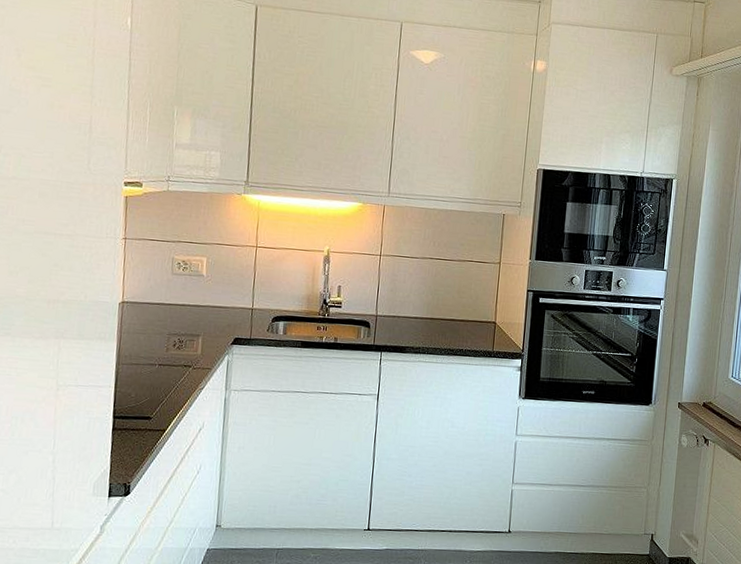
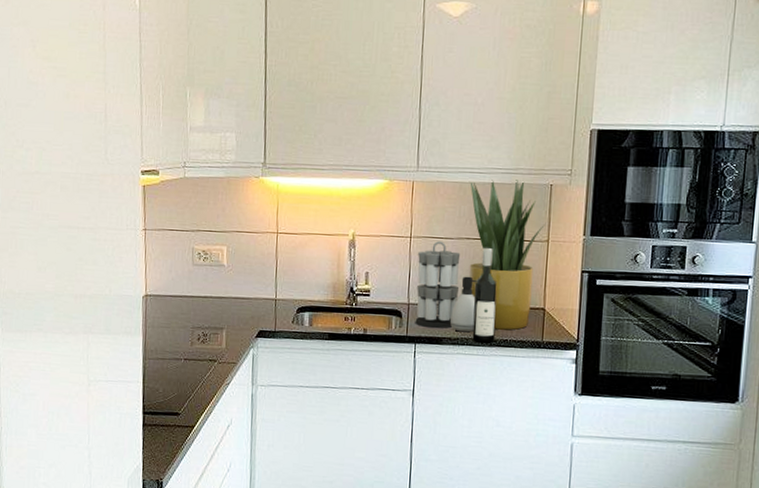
spice rack: none [382,260,424,339] -> present [415,241,461,328]
soap dispenser: none [413,292,437,343] -> present [450,276,476,334]
planter: none [431,207,499,341] -> present [468,180,546,330]
bottle: none [432,266,456,354] -> present [472,247,498,345]

